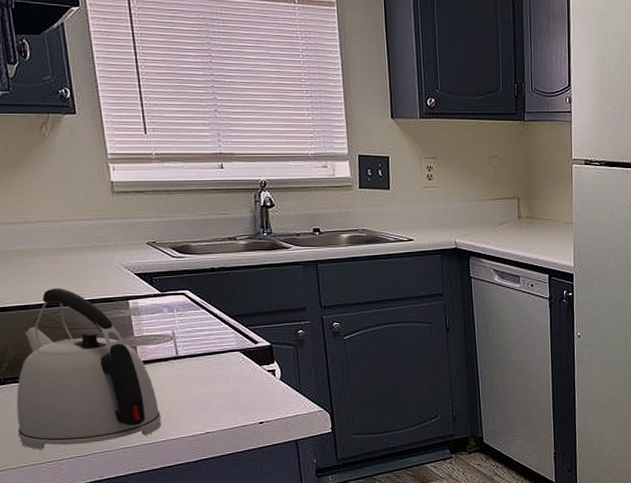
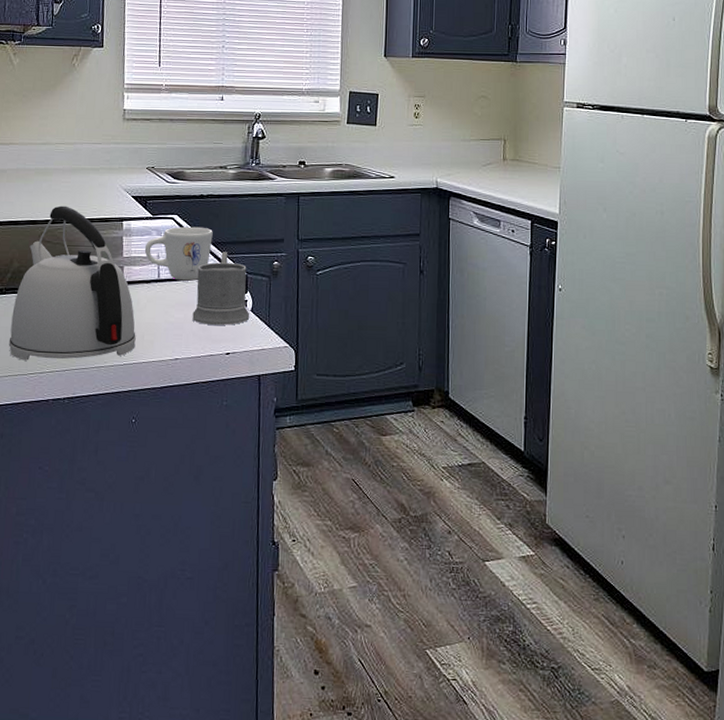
mug: none [157,300,231,356] -> present [144,226,213,281]
mug: none [218,324,280,397] -> present [192,252,250,325]

